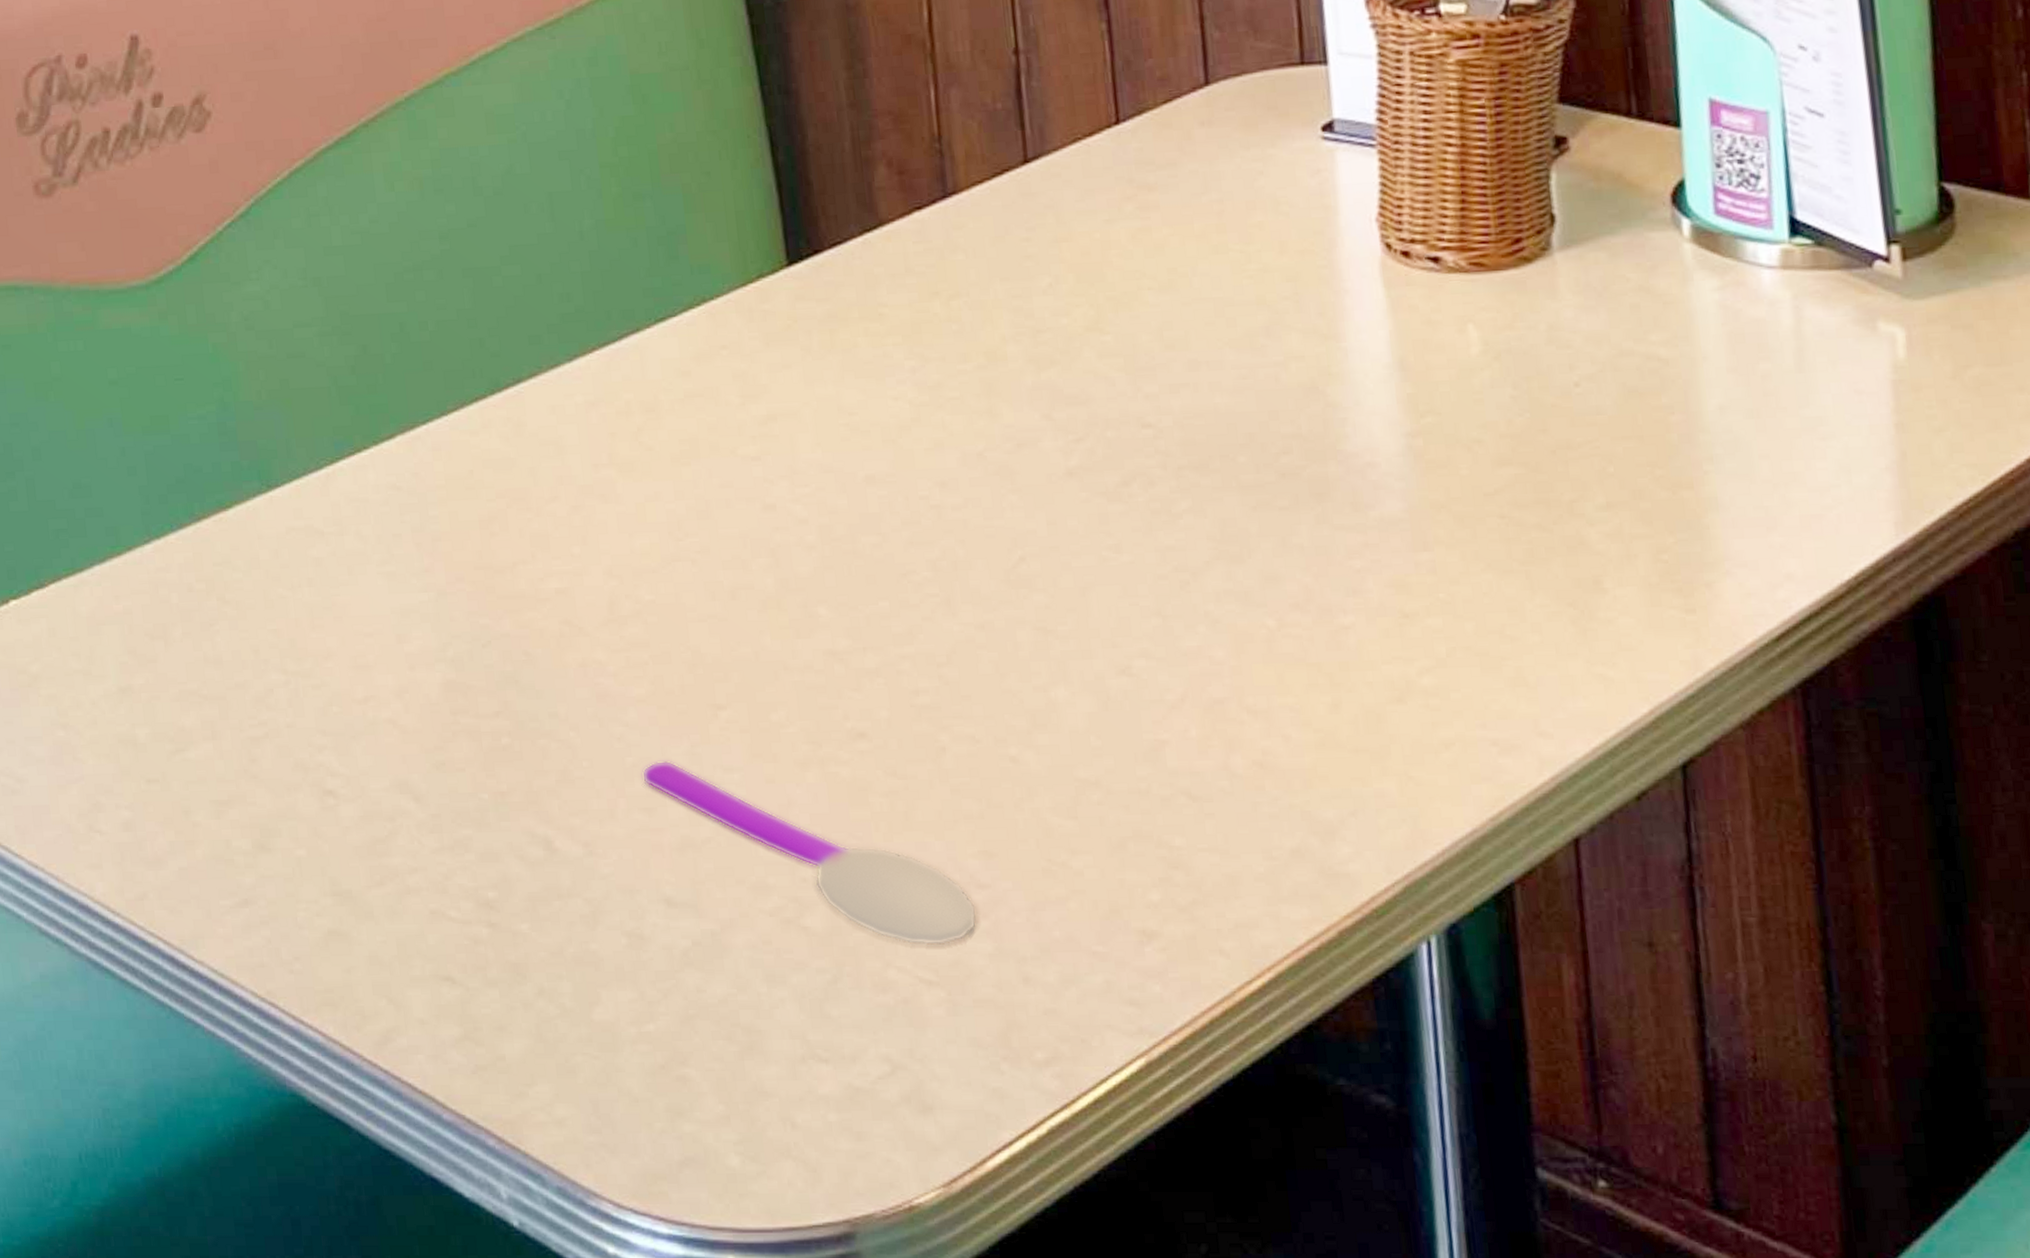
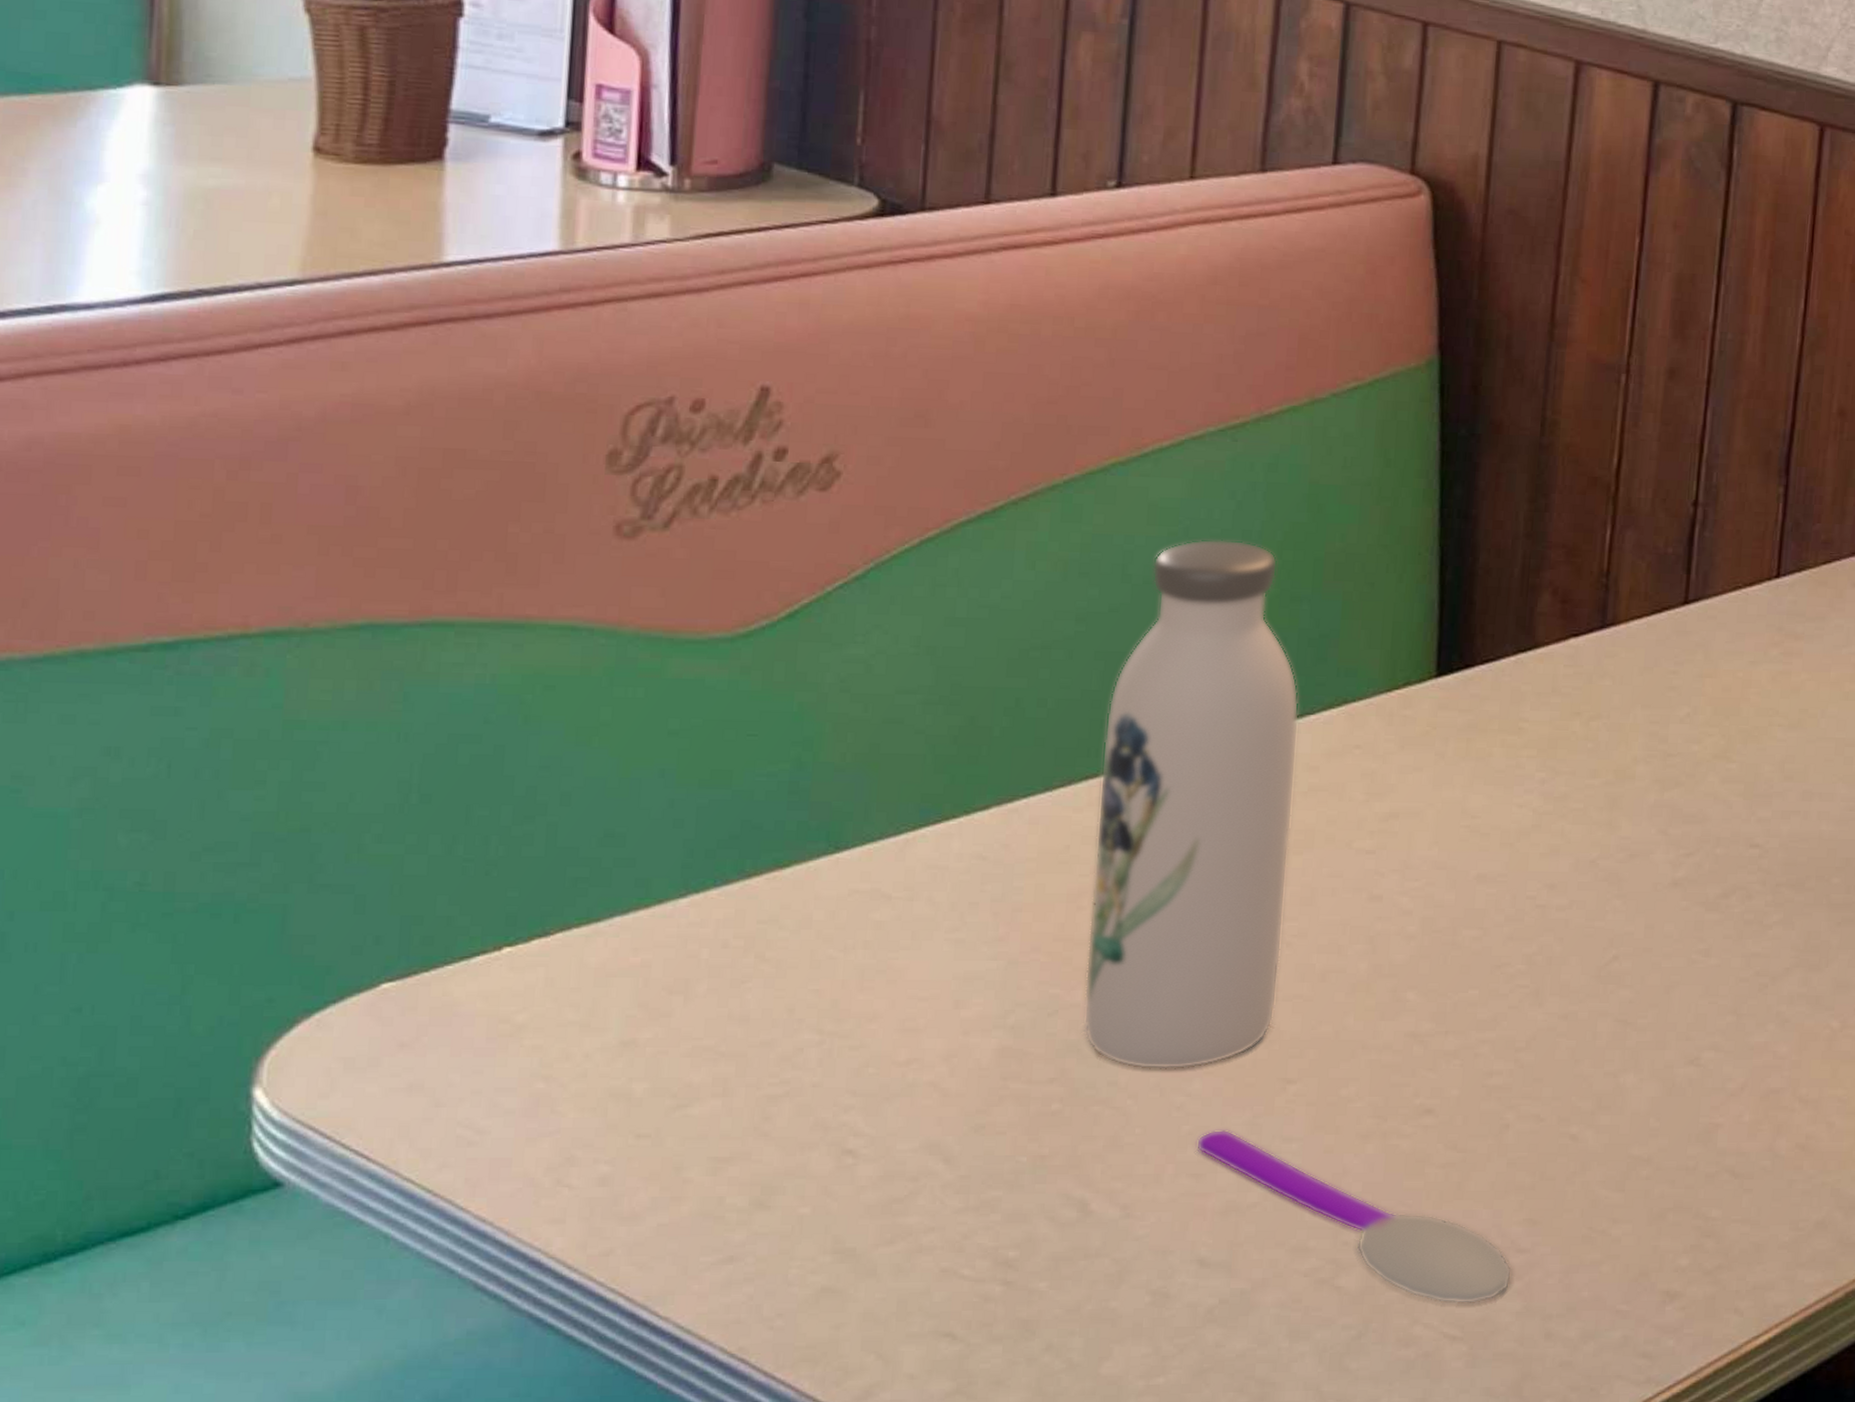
water bottle: none [483,140,693,699] -> present [1083,539,1300,1069]

